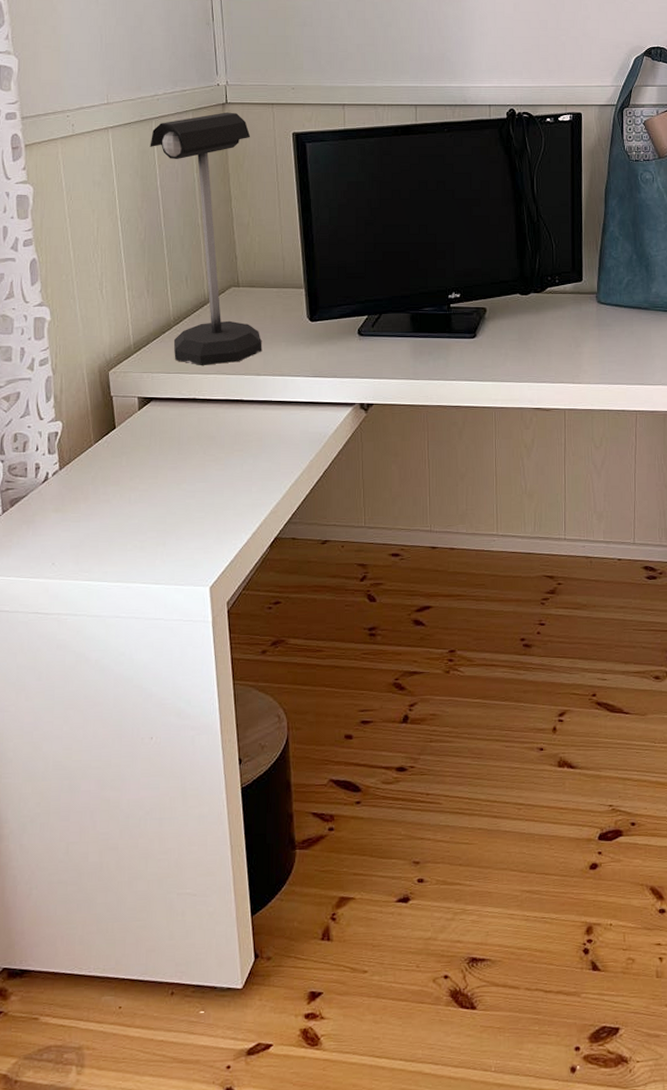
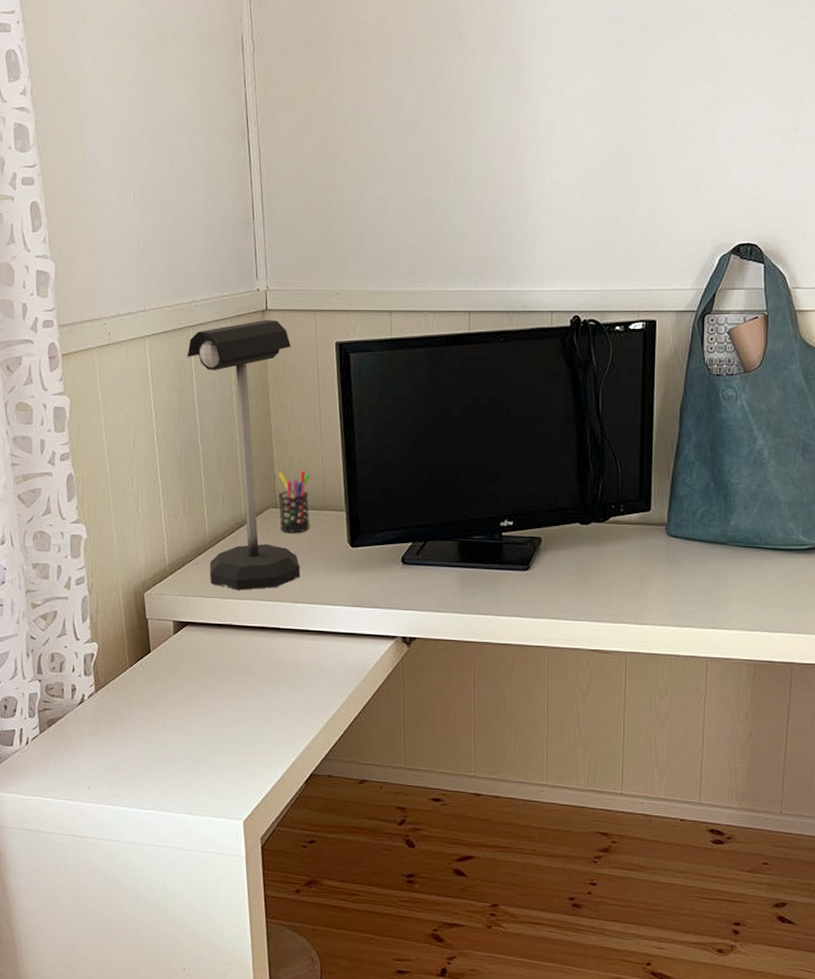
pen holder: none [239,251,271,310] -> present [278,471,310,533]

